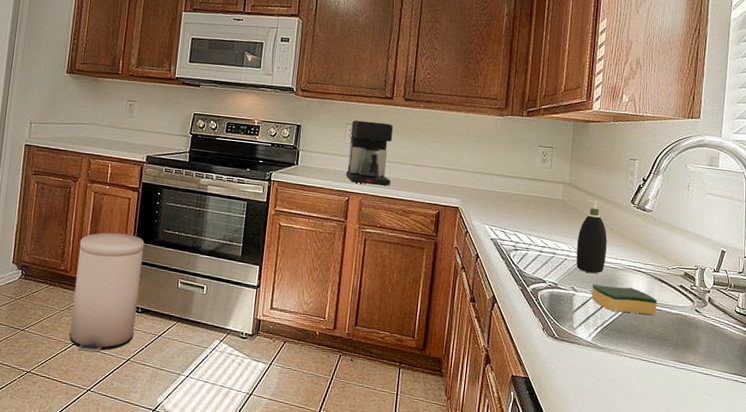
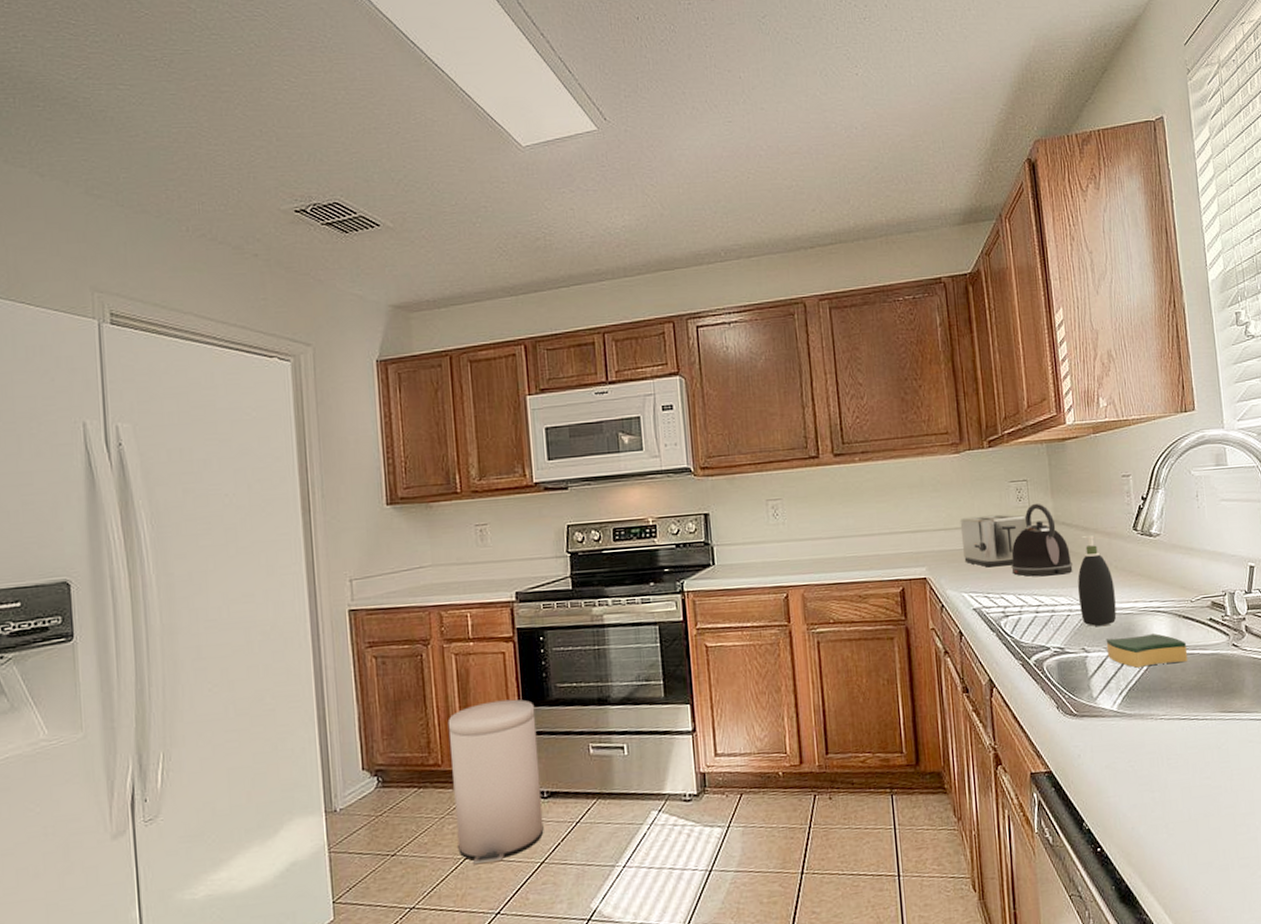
coffee maker: present [345,120,394,186] -> none [773,489,837,573]
toaster: none [491,166,547,211] -> present [960,514,1028,568]
kettle: none [527,166,578,227] -> present [1011,503,1074,577]

